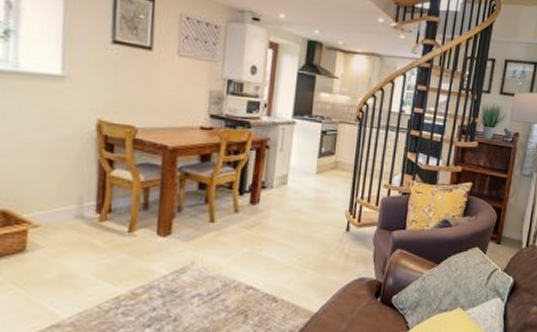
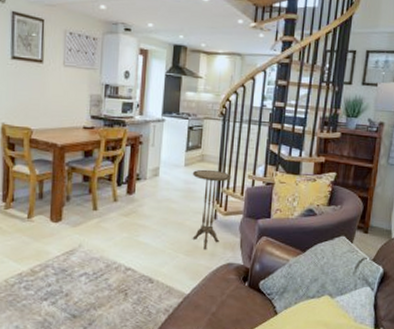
side table: none [322,177,367,264] -> present [192,169,232,249]

